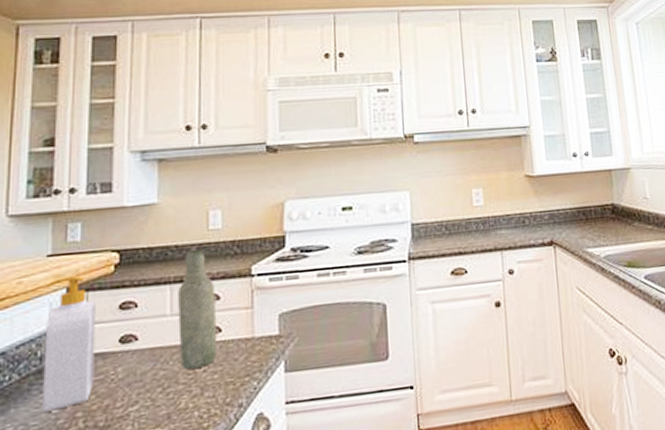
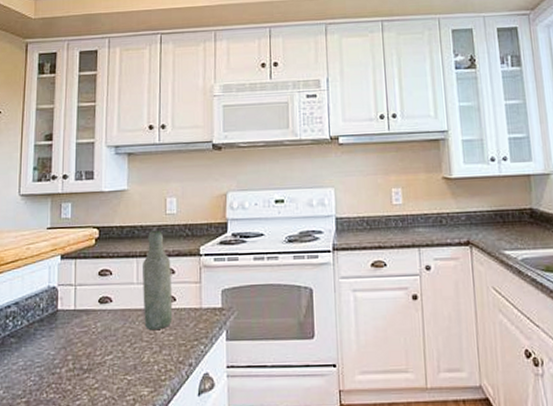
soap bottle: present [42,276,95,414] -> none [44,246,81,354]

